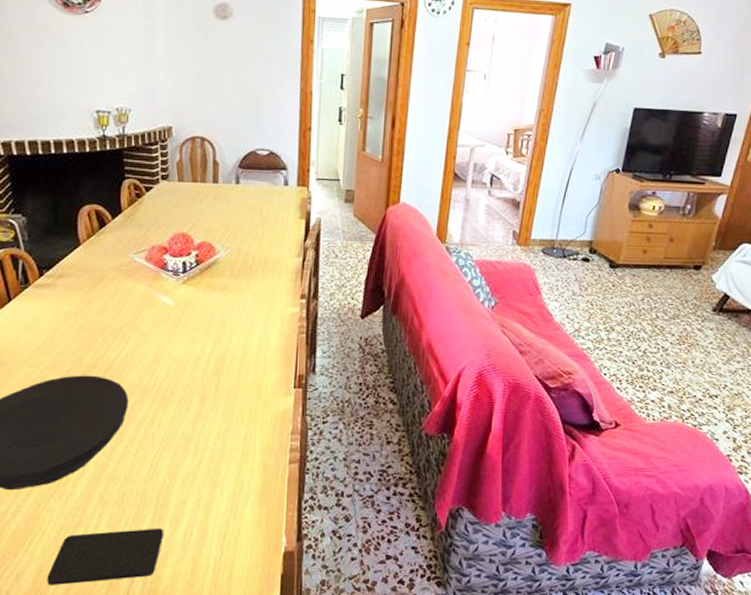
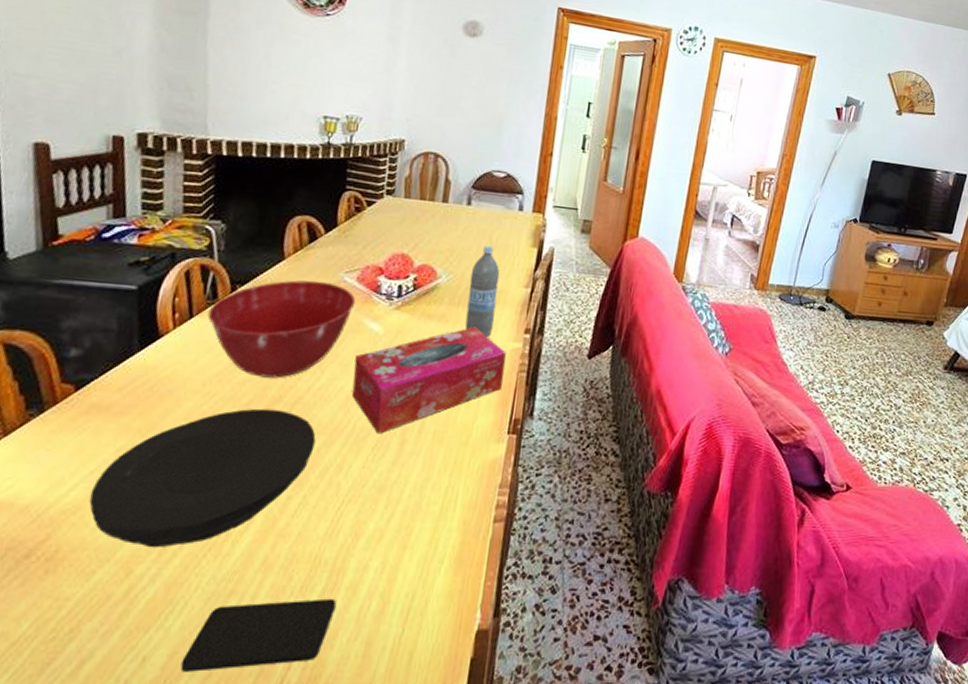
mixing bowl: none [23,262,147,349] -> present [207,280,356,378]
tissue box: none [153,295,286,393] -> present [352,326,506,434]
water bottle: none [246,220,273,305] -> present [464,245,500,338]

